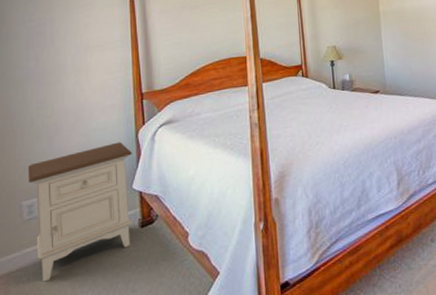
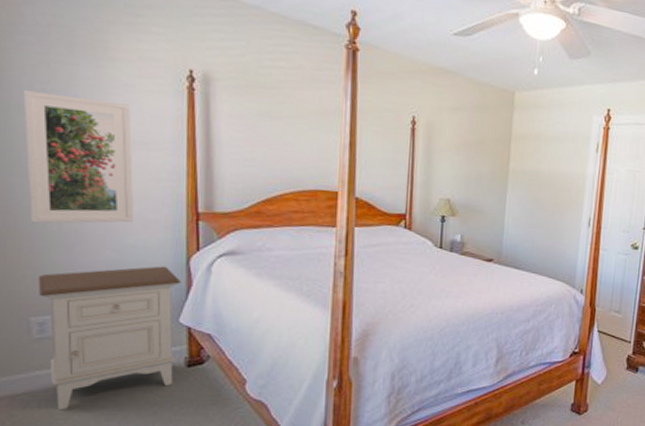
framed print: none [17,19,96,123] -> present [23,90,134,224]

